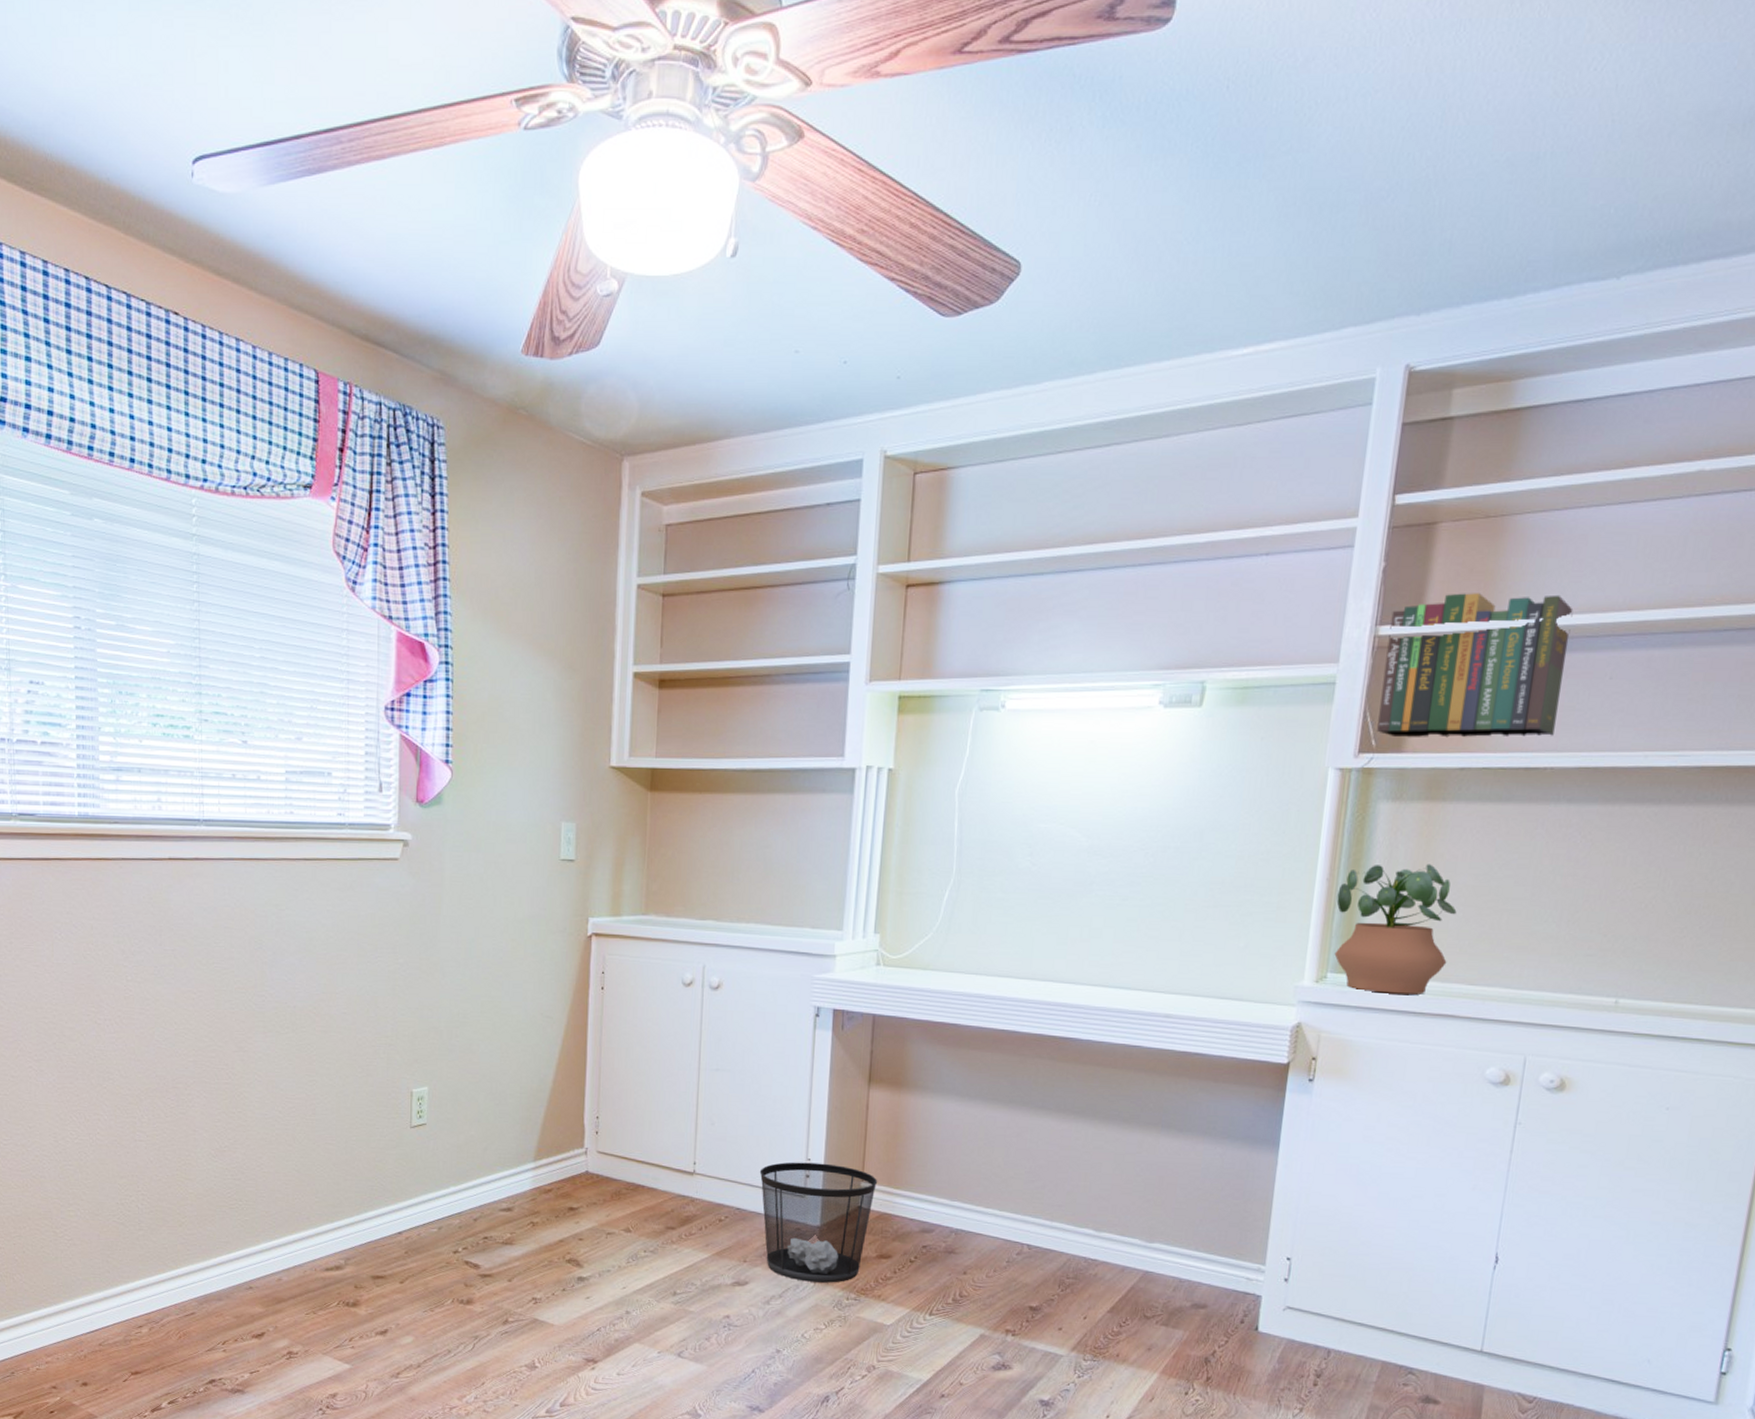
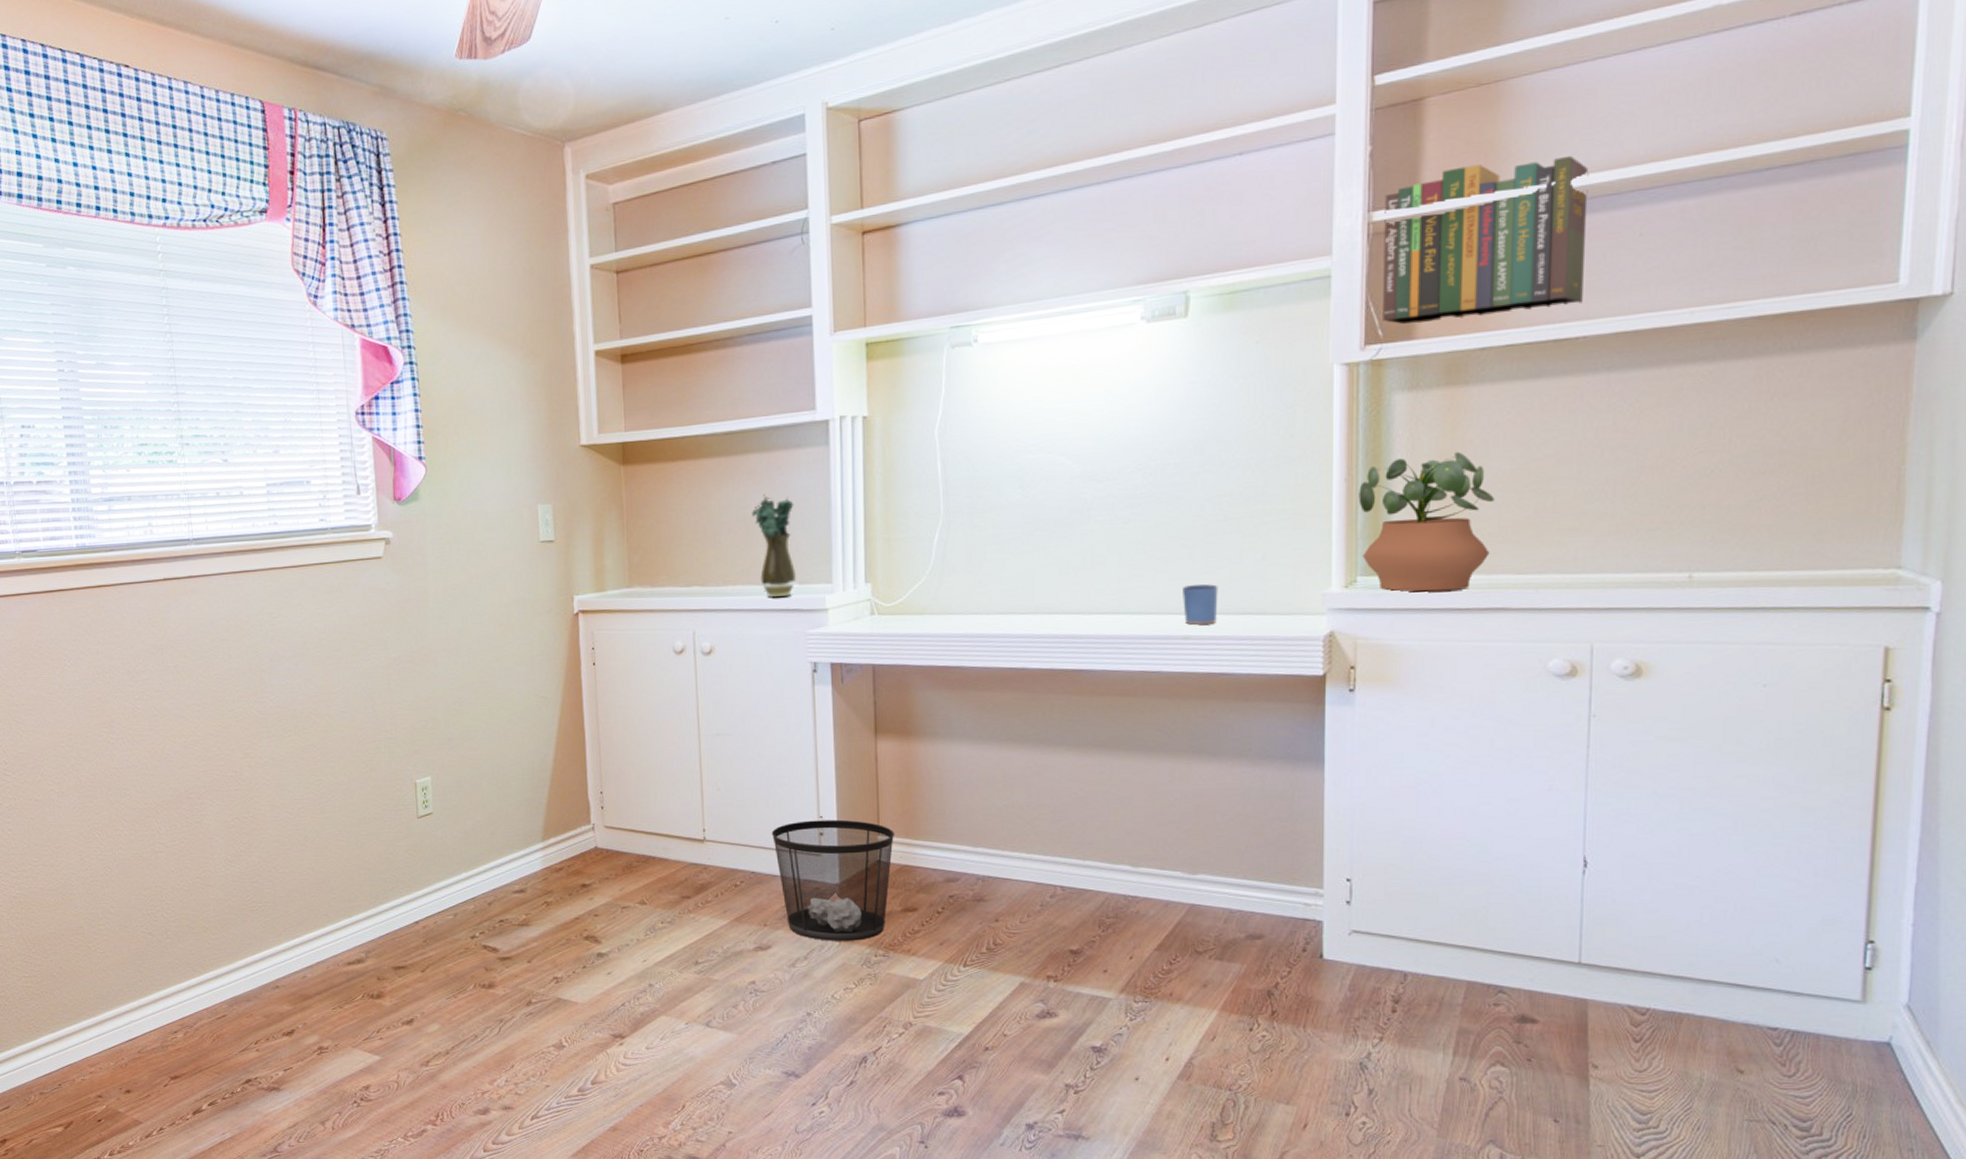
vase: none [772,835,814,939] -> present [752,494,797,597]
mug: none [1168,966,1202,1005] -> present [1183,584,1218,625]

